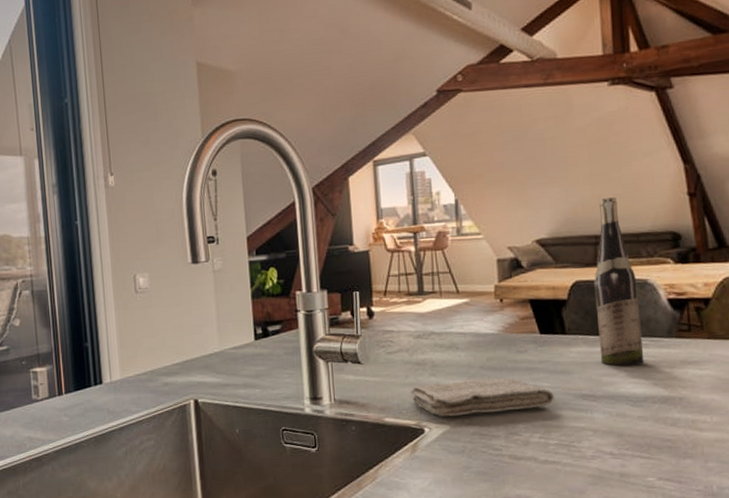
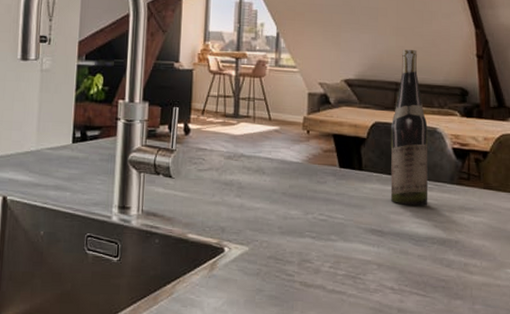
washcloth: present [410,378,554,417] -> none [215,204,346,239]

